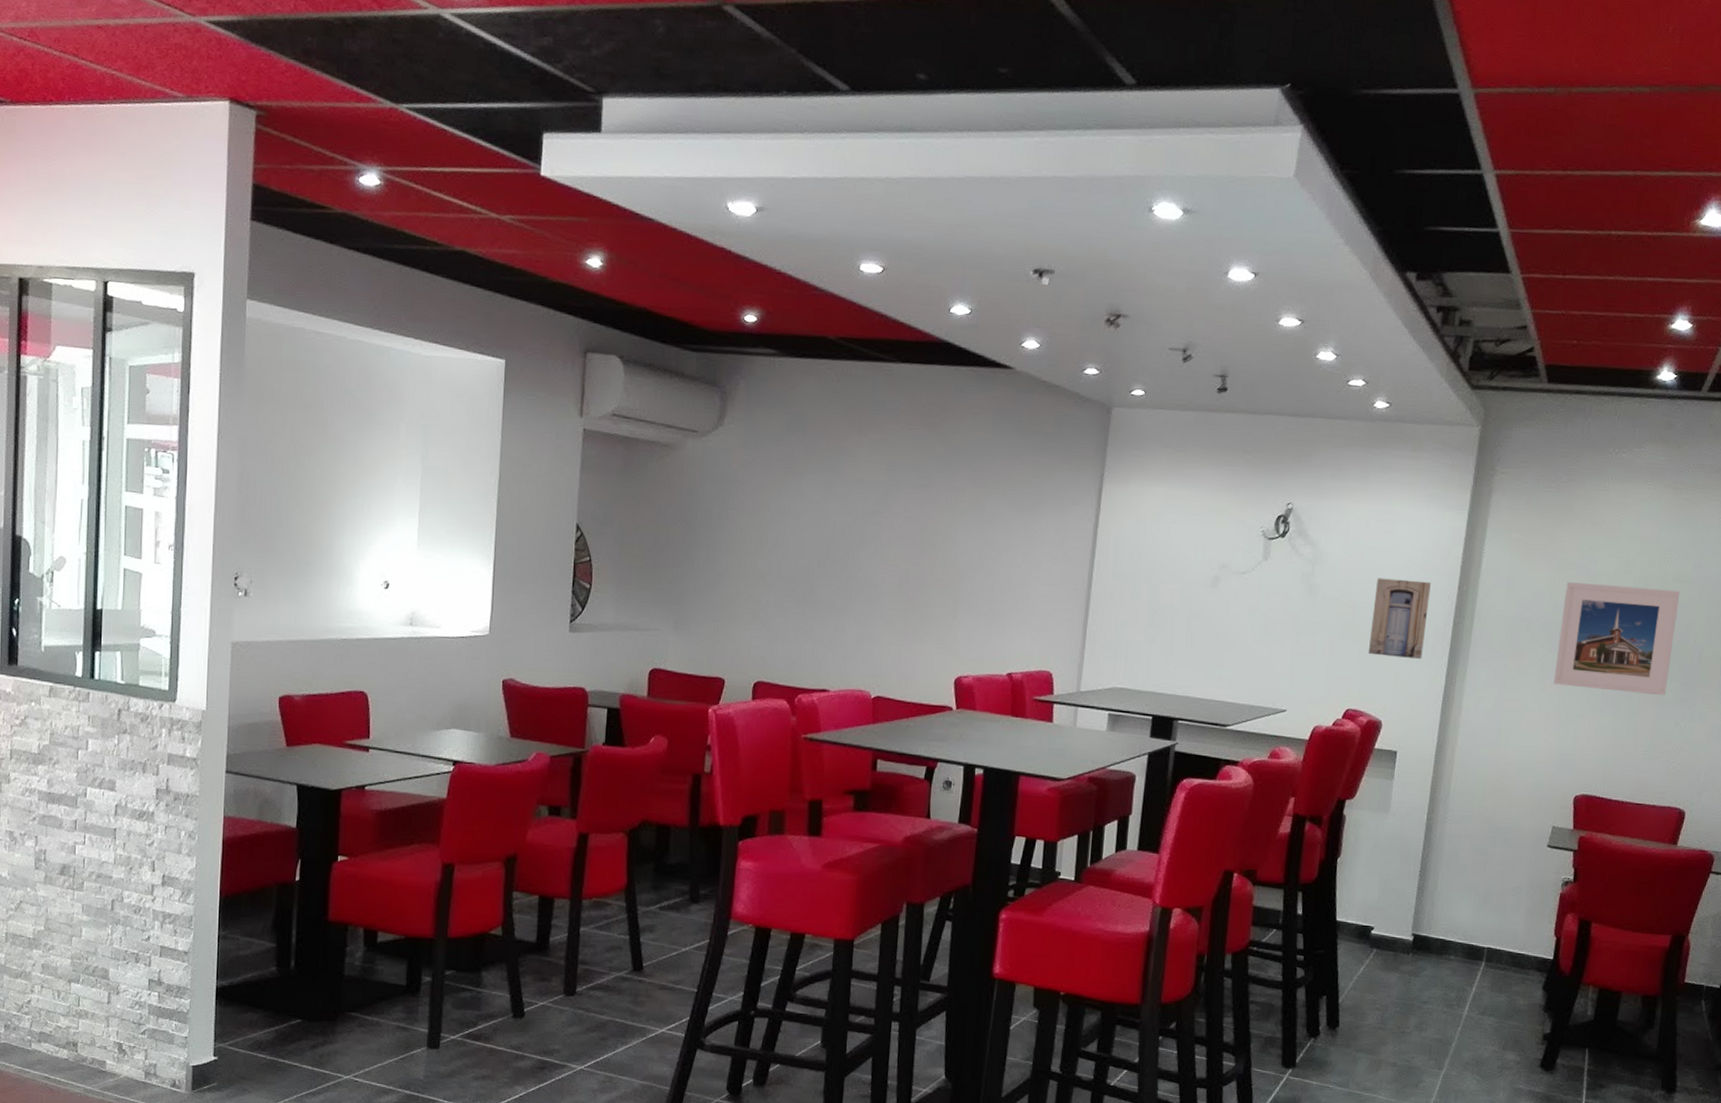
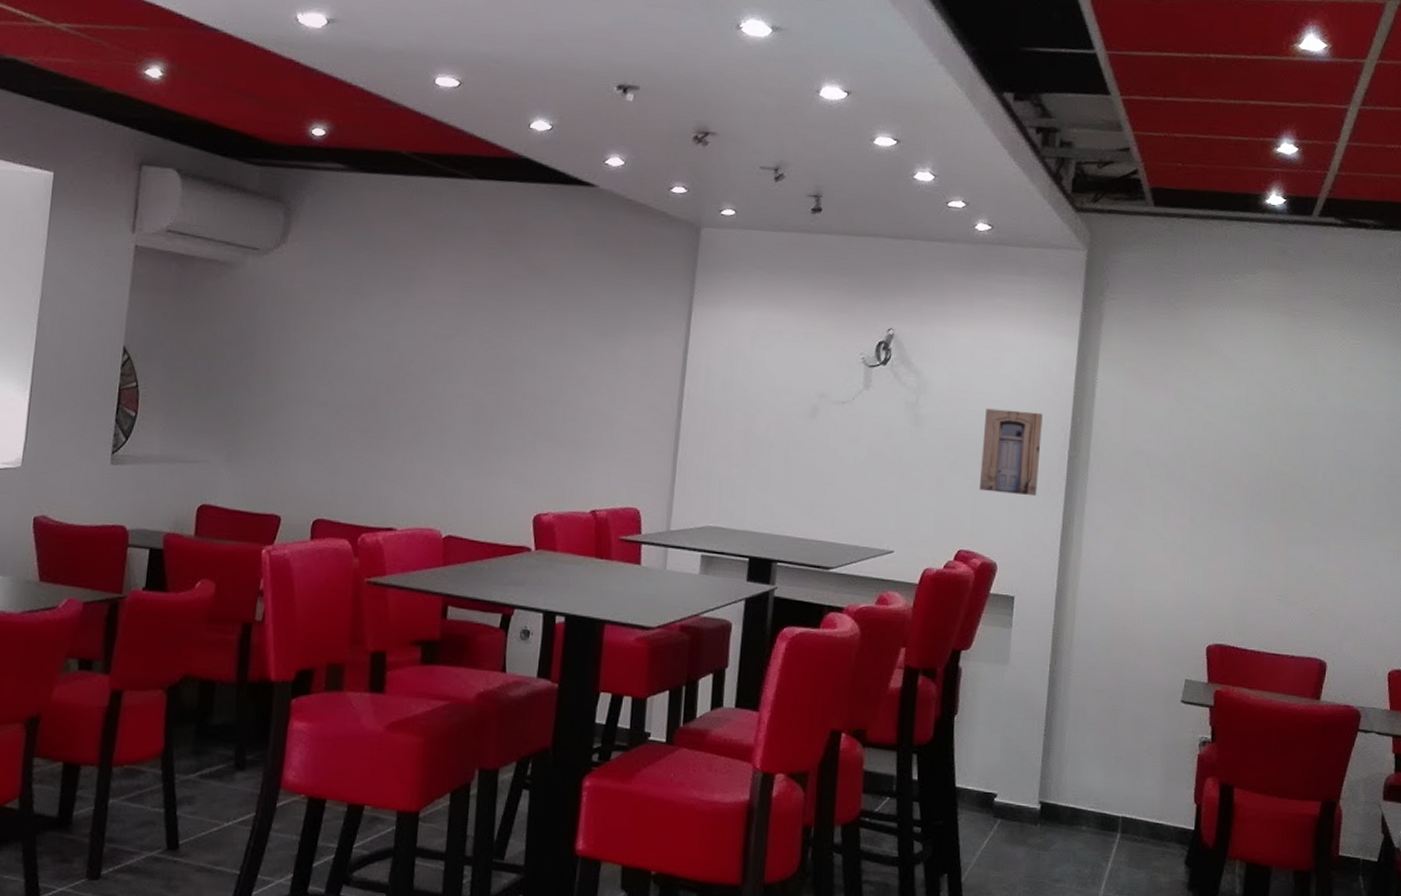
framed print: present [1553,582,1680,696] -> none [1177,413,1305,536]

